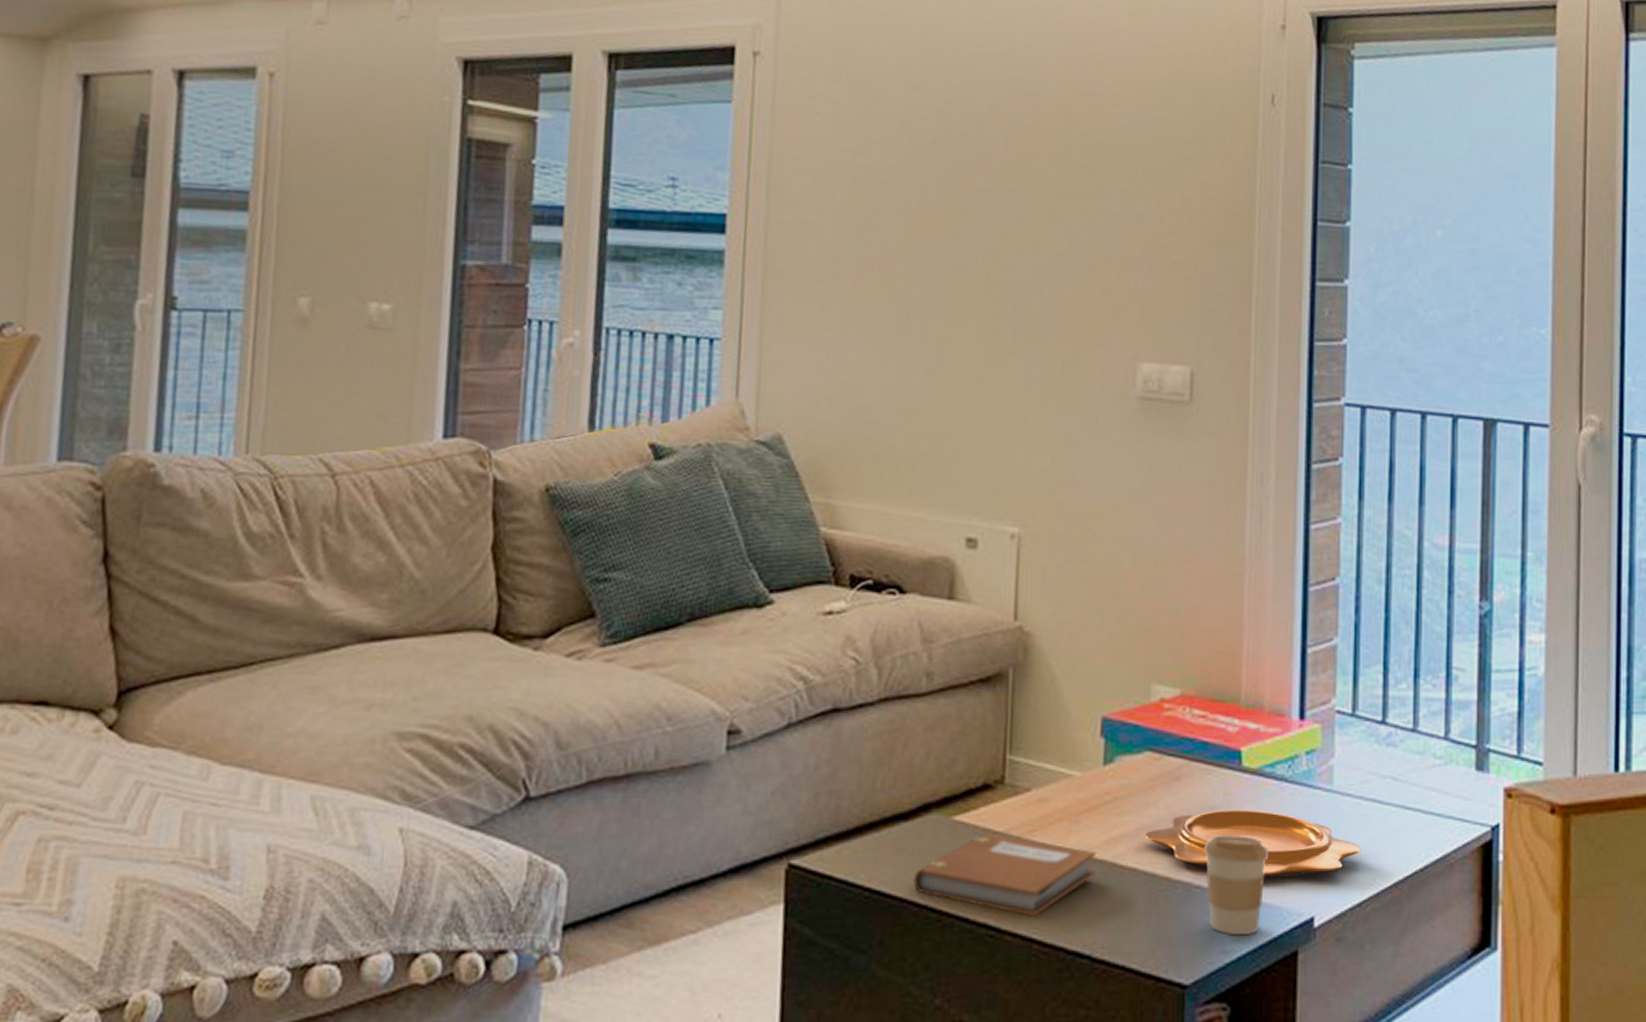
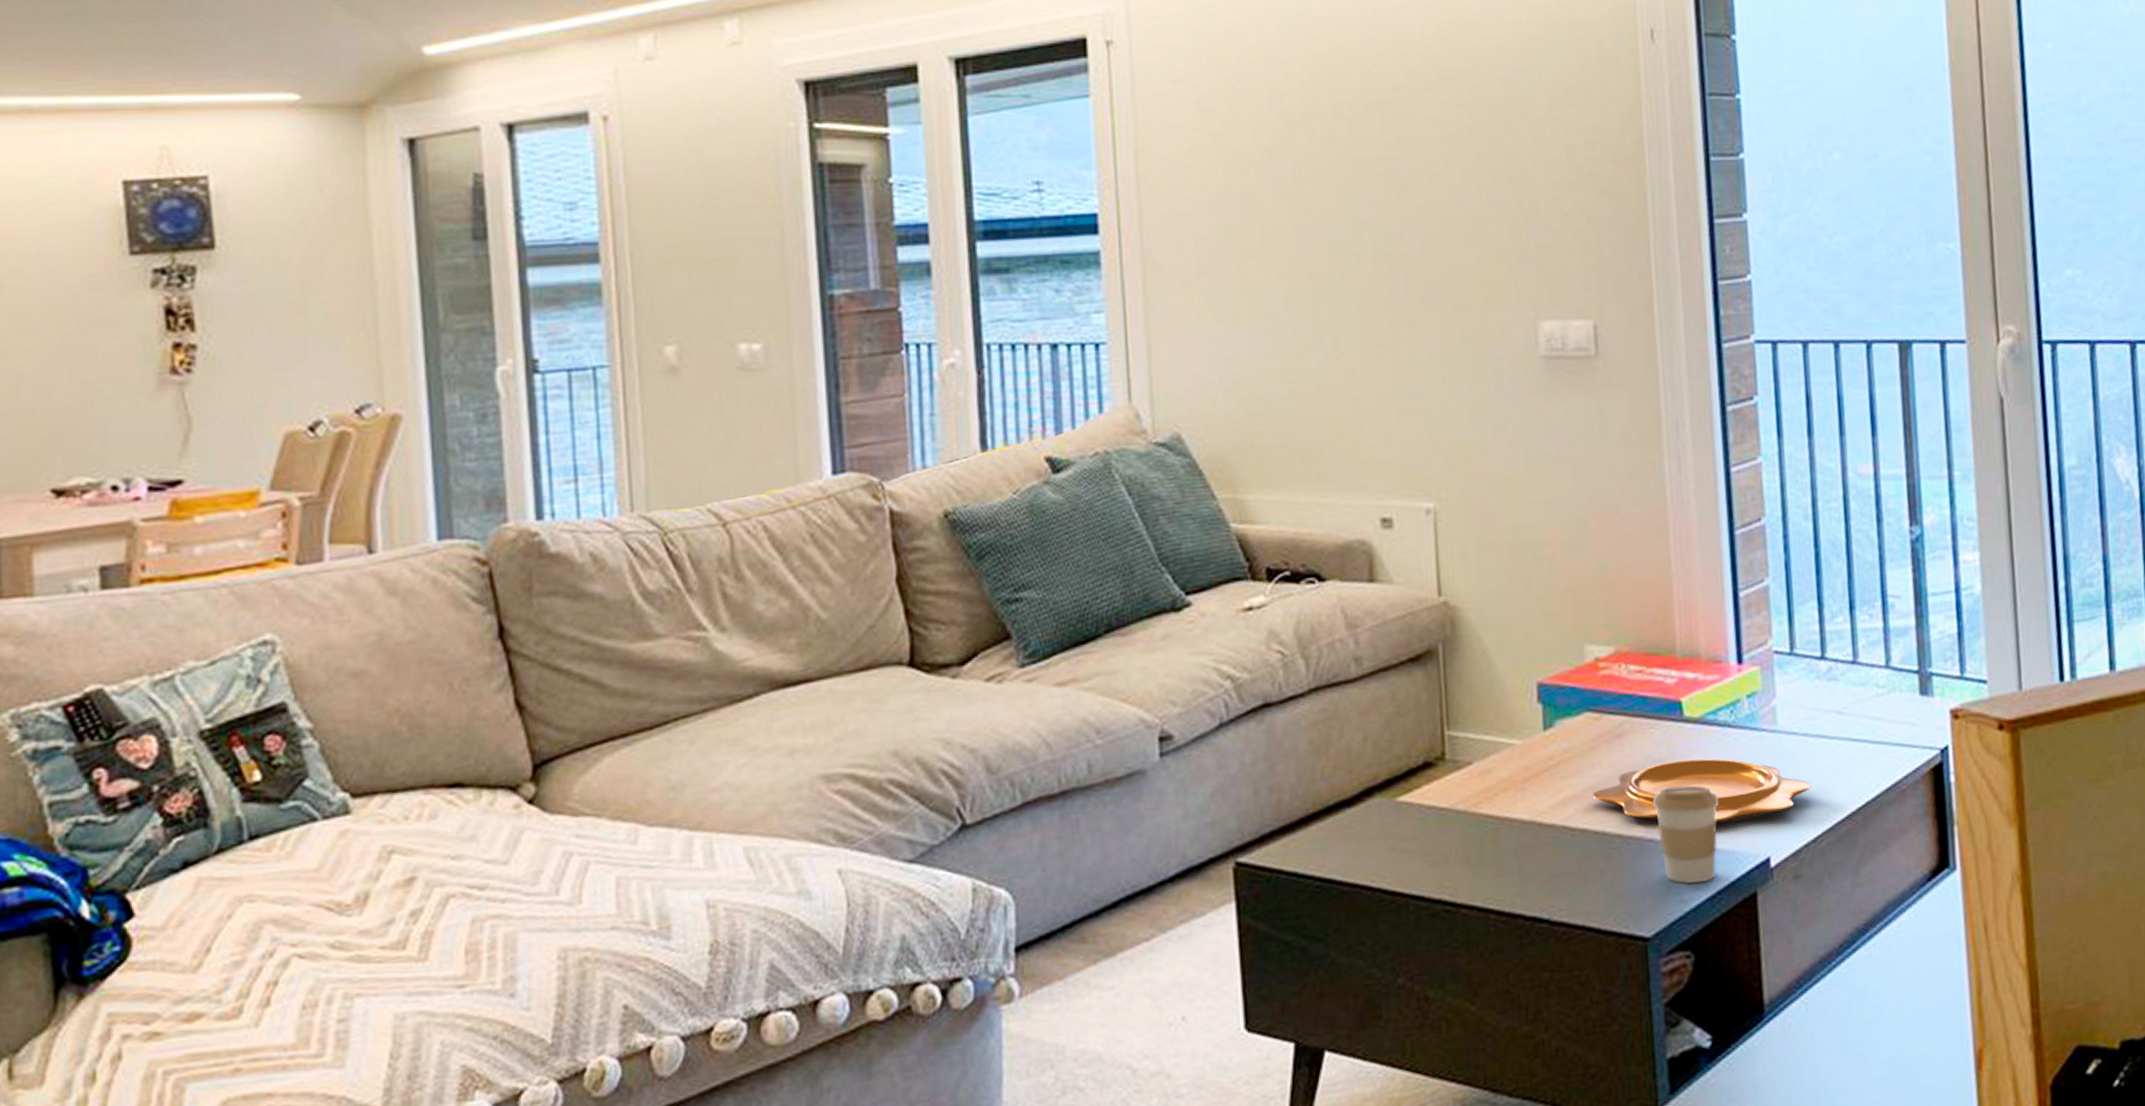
notebook: present [914,833,1096,916] -> none [1364,809,1546,887]

